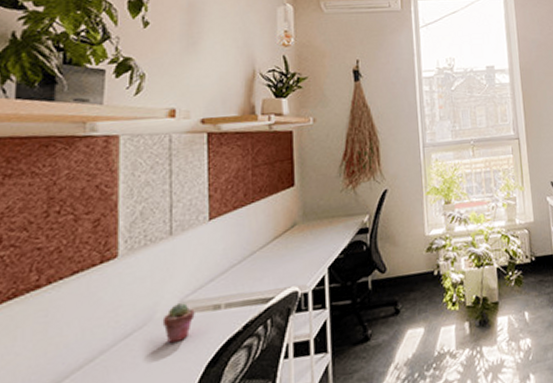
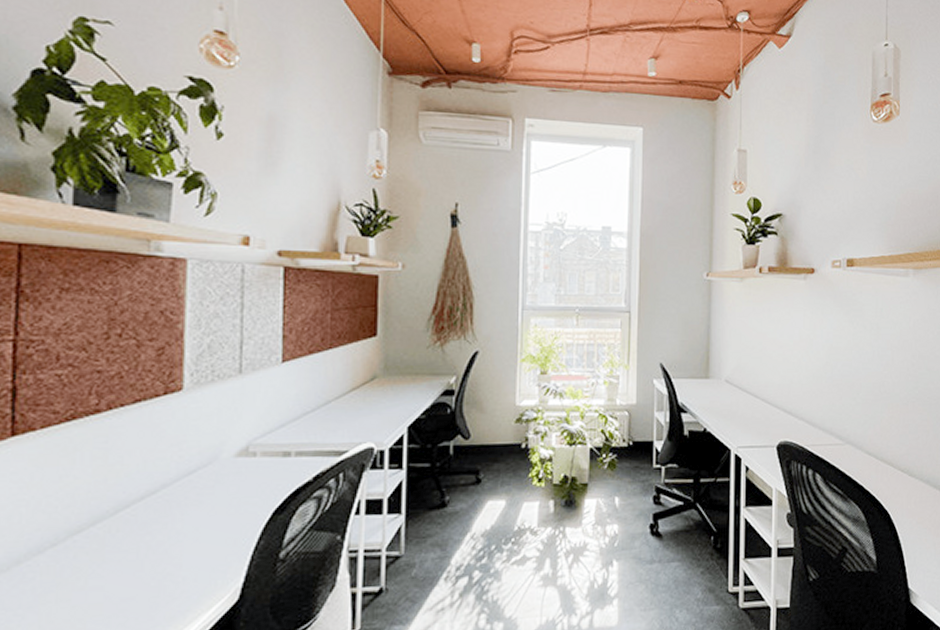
potted succulent: present [162,303,195,344] -> none [228,446,263,486]

